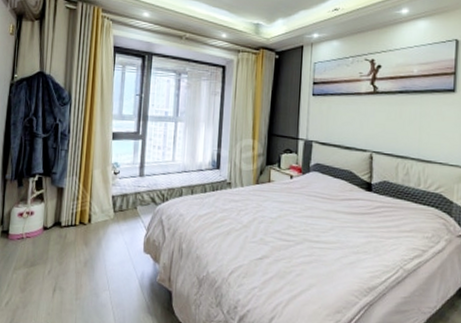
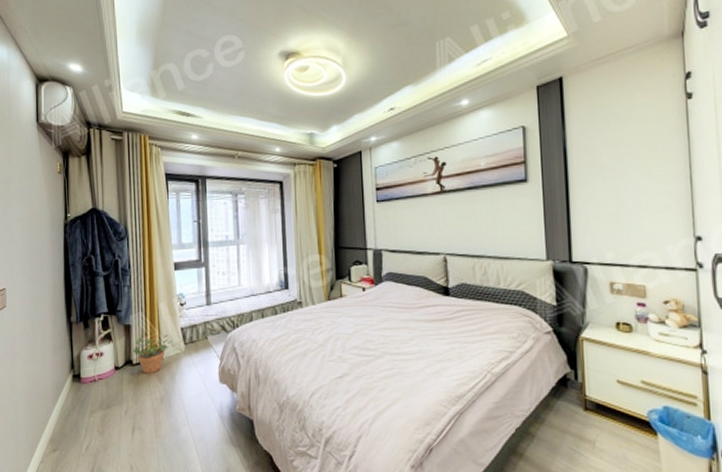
potted plant: none [62,199,103,237] -> present [132,333,173,374]

